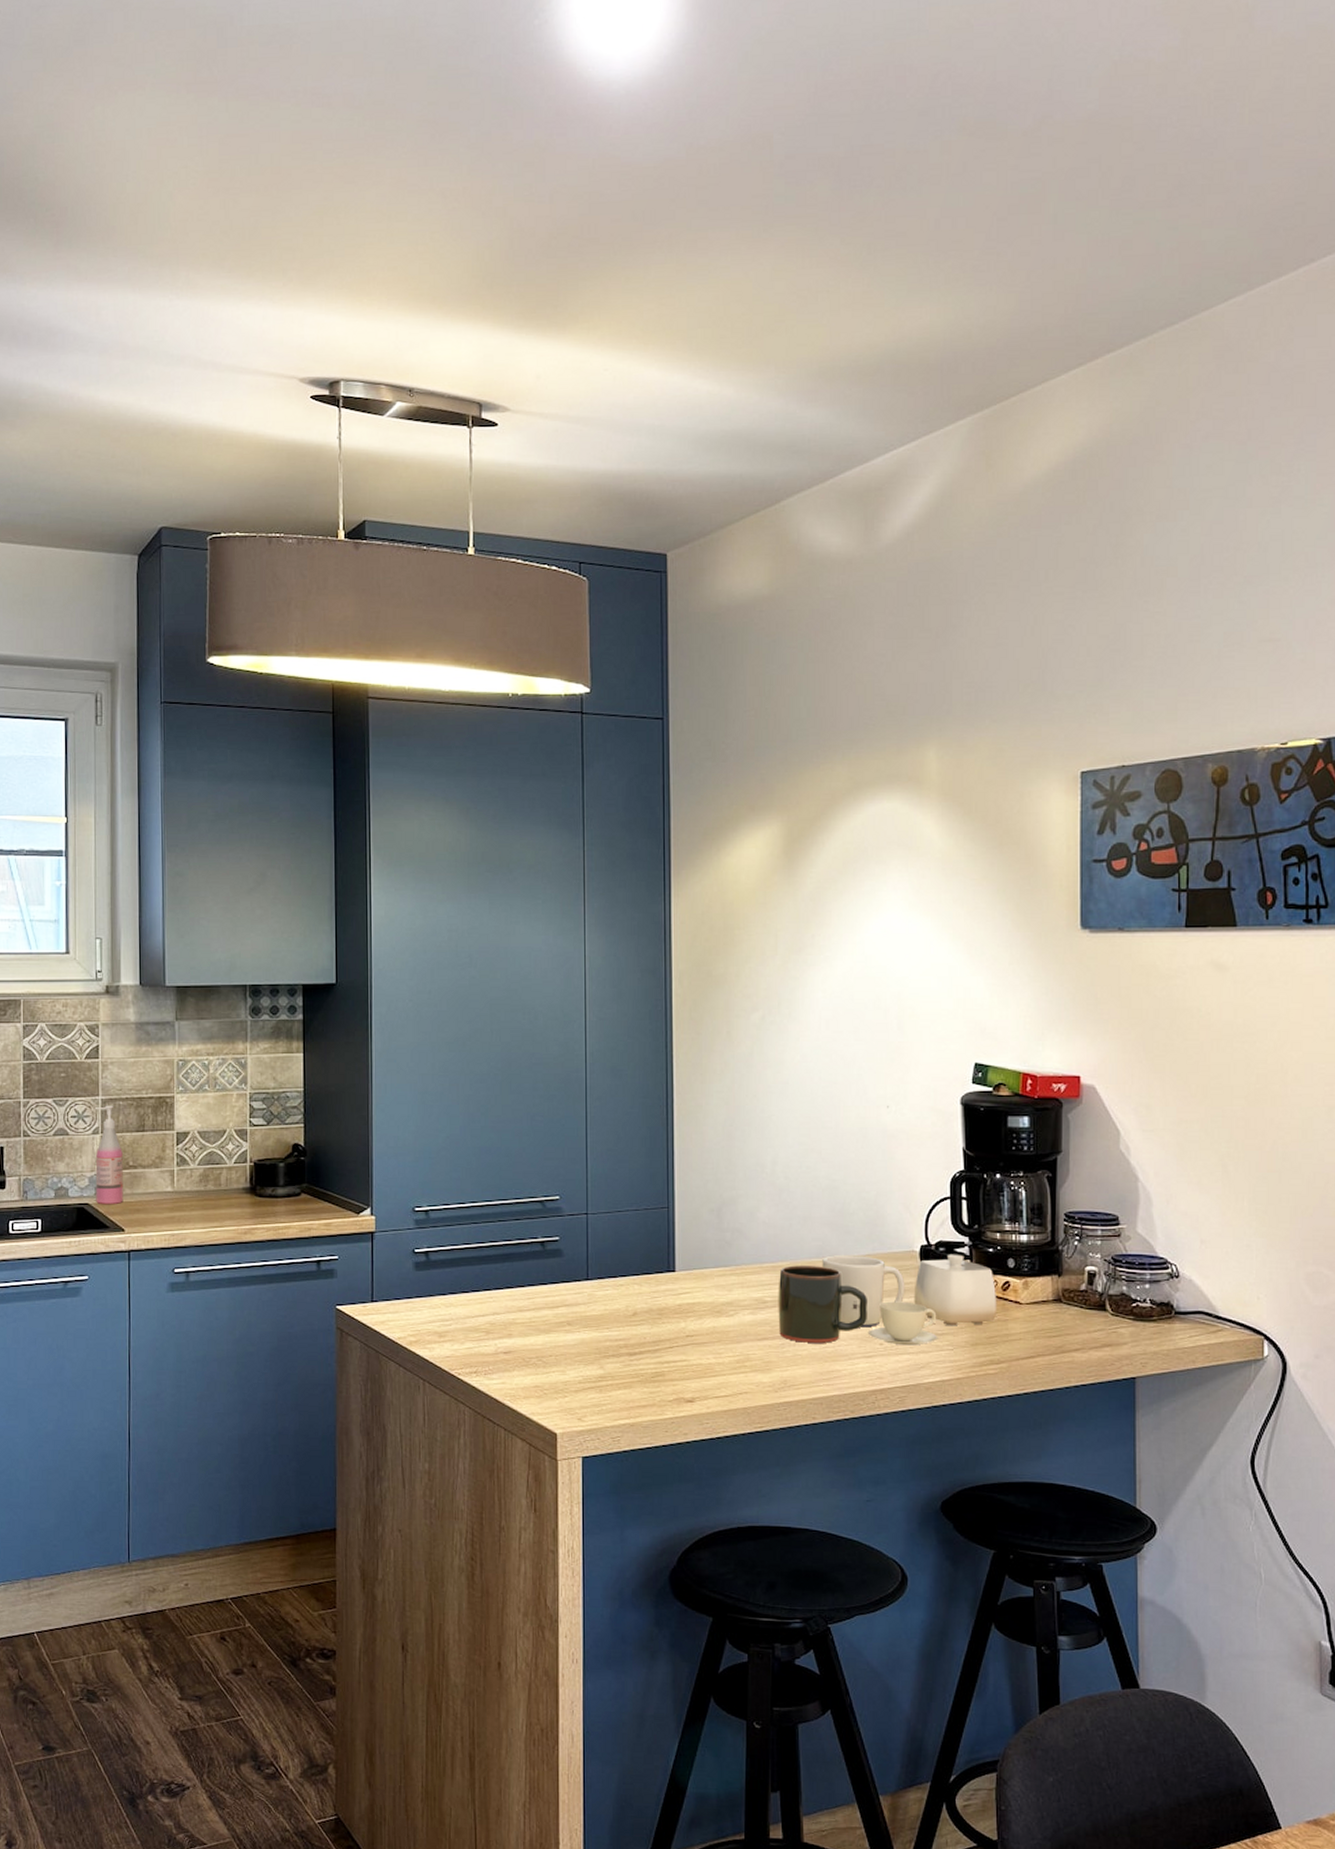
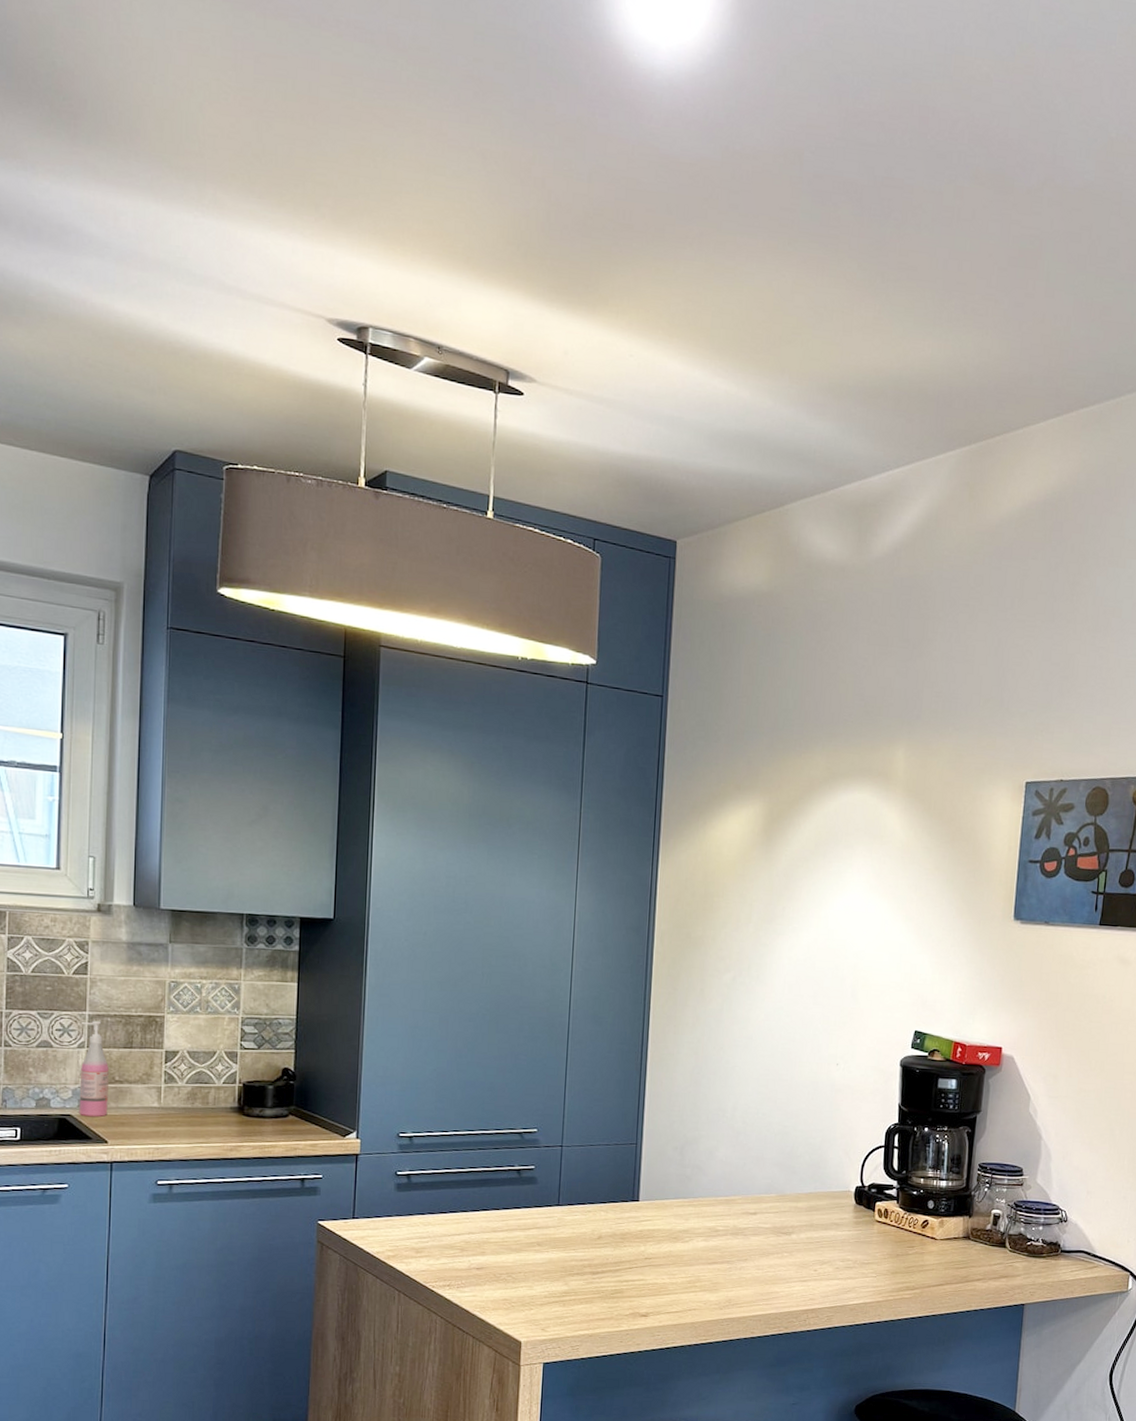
mug: present [778,1265,867,1343] -> none [727,1199,807,1268]
mug: present [822,1255,905,1328] -> none [770,1192,840,1256]
teacup: present [867,1301,938,1346] -> none [804,1234,865,1272]
sugar bowl: present [914,1254,997,1326] -> none [846,1195,917,1257]

